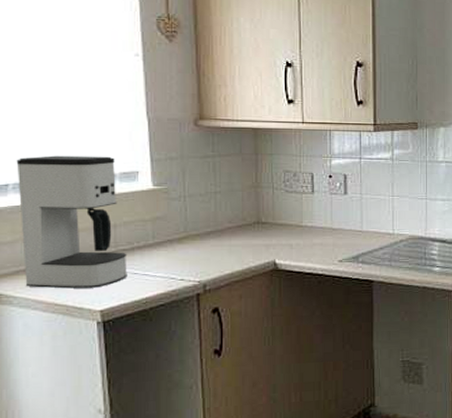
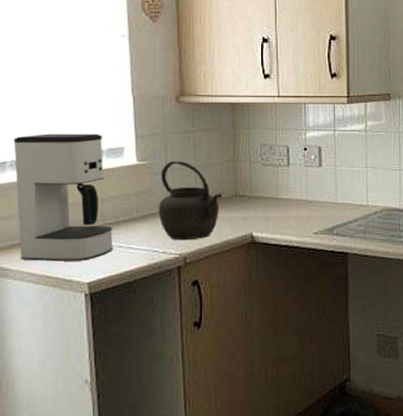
kettle: none [175,186,244,268] -> present [158,160,223,241]

